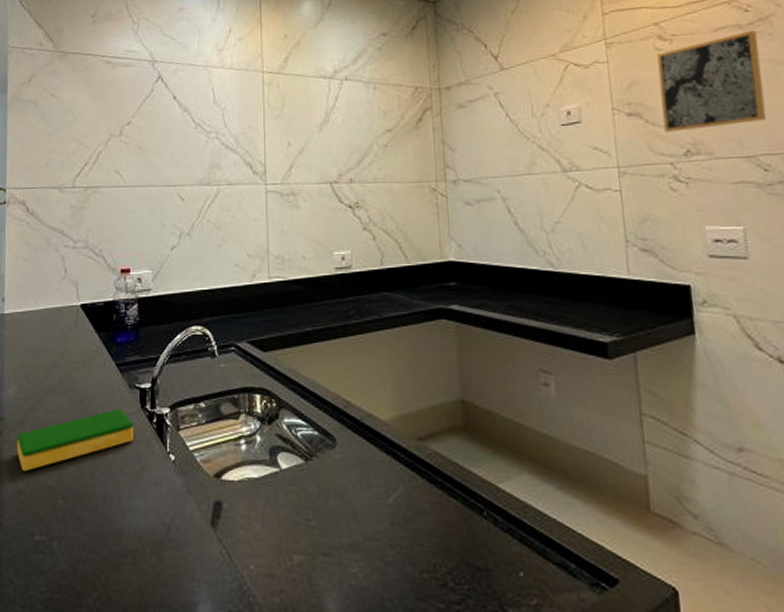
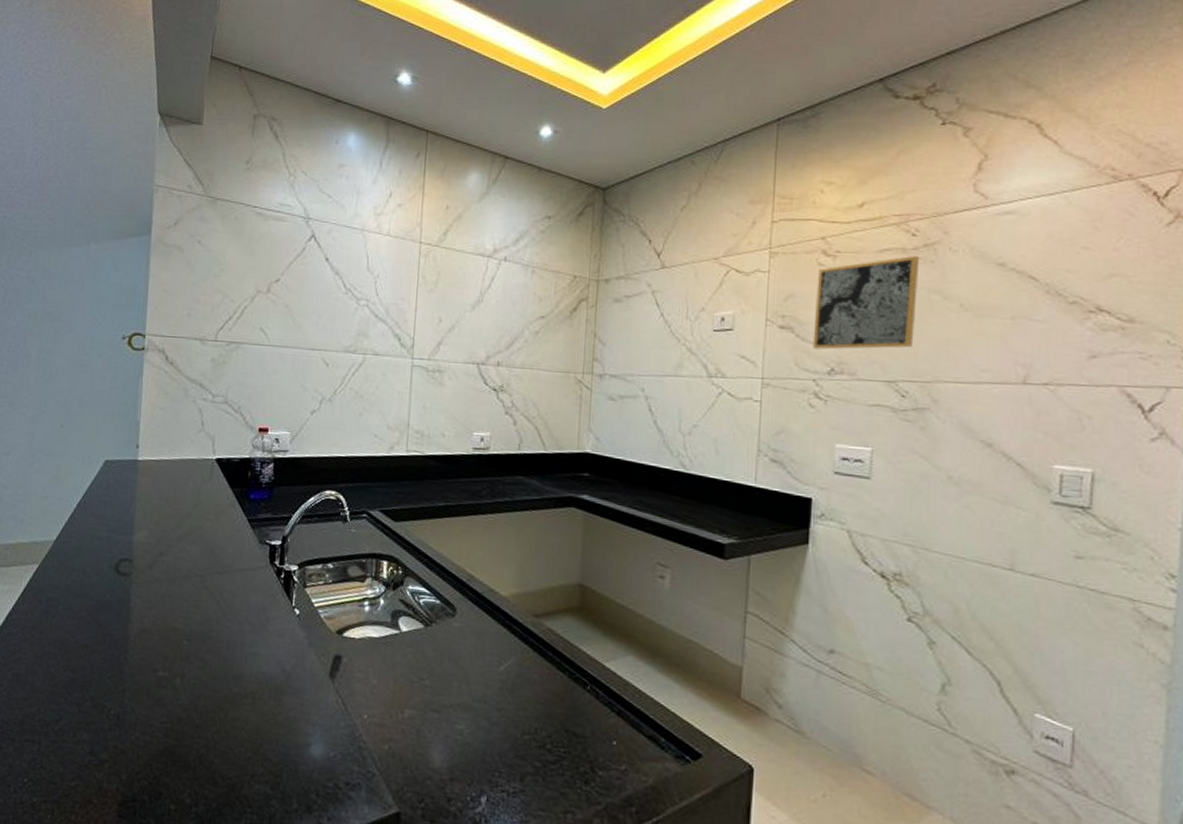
dish sponge: present [16,409,134,472] -> none [144,562,262,613]

